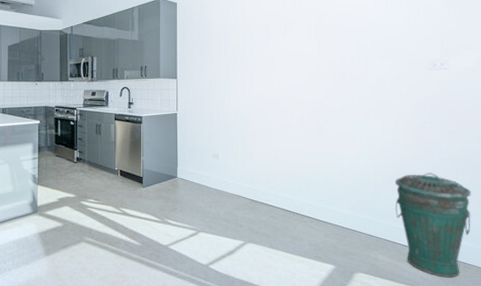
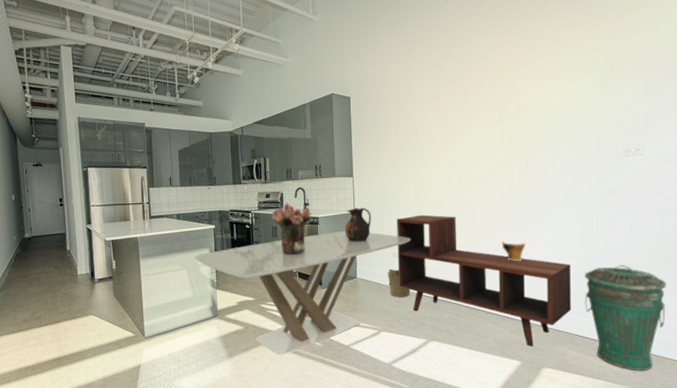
dining table: none [18,131,231,254] -> present [194,231,411,356]
bouquet: none [97,102,136,152] -> present [272,204,312,255]
ceramic jug: none [168,109,193,142] -> present [345,208,371,242]
bucket: none [208,169,229,198] -> present [388,269,410,297]
shelving unit: none [217,118,383,251] -> present [397,214,572,347]
ceramic vessel: none [317,145,339,165] -> present [501,240,525,261]

